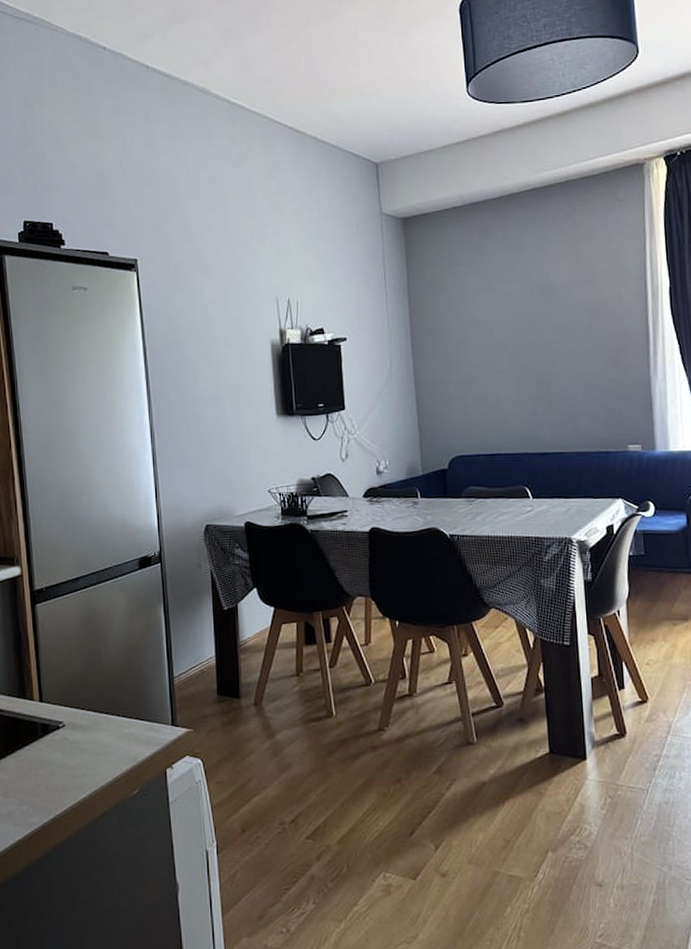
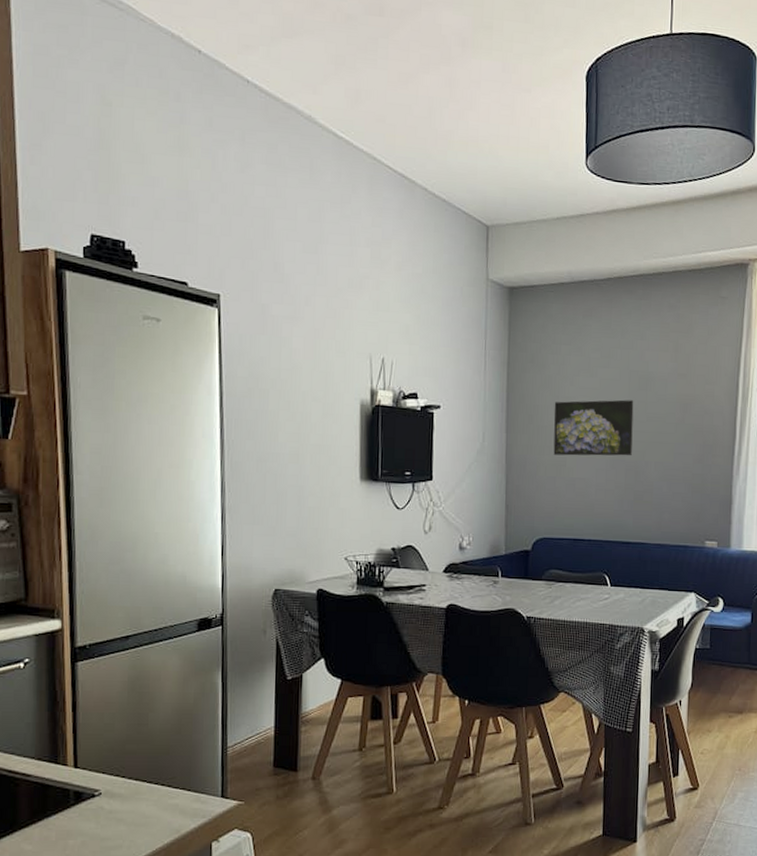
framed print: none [457,312,541,374] -> present [553,399,634,456]

